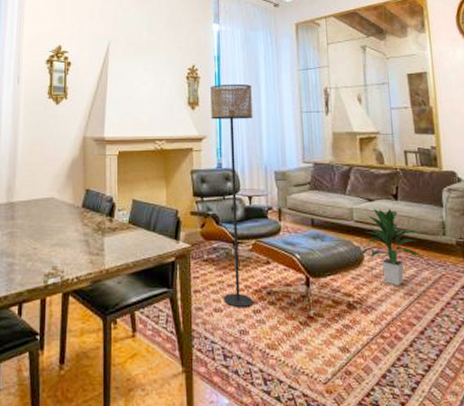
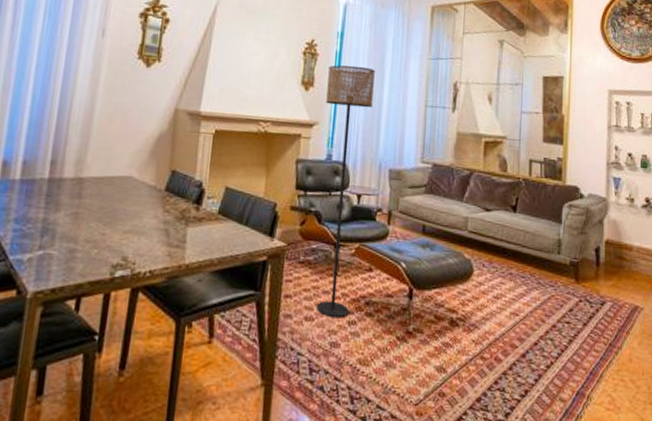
indoor plant: present [360,208,424,285] -> none [470,218,536,304]

